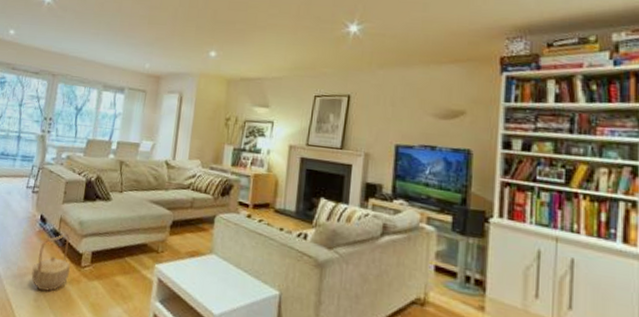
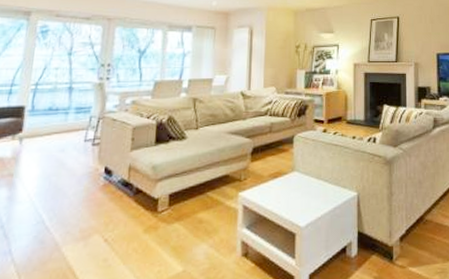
basket: present [31,233,70,292] -> none [98,181,145,247]

